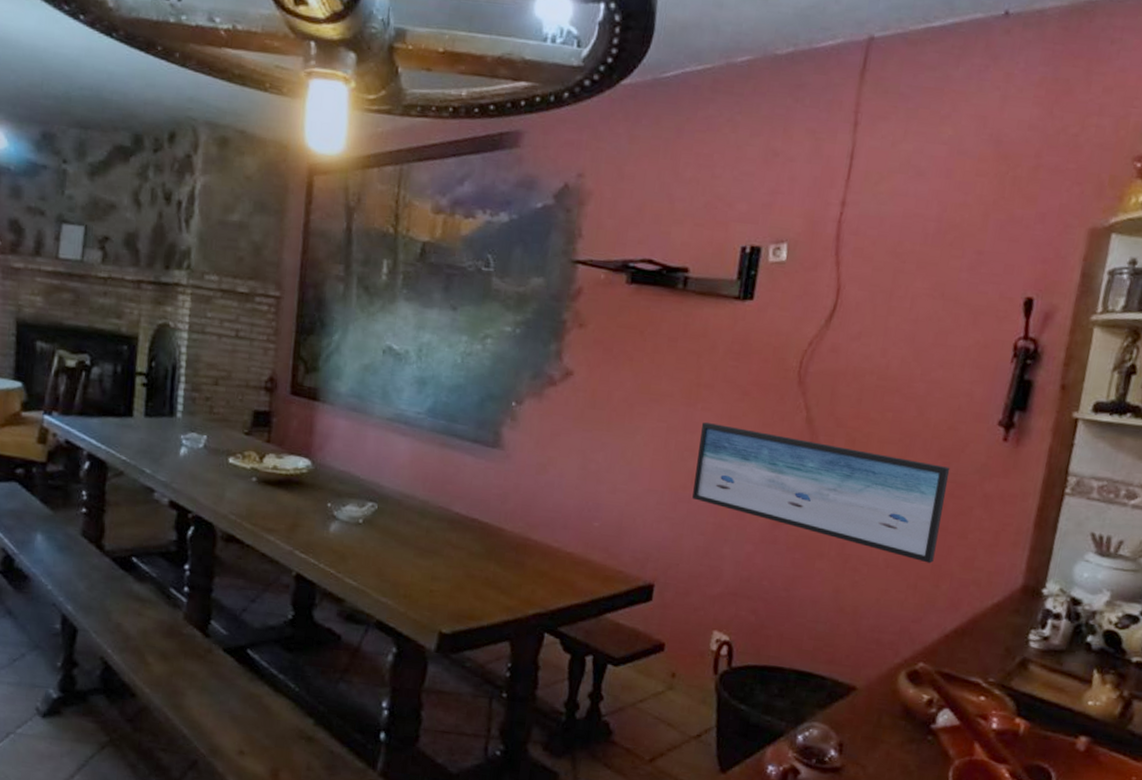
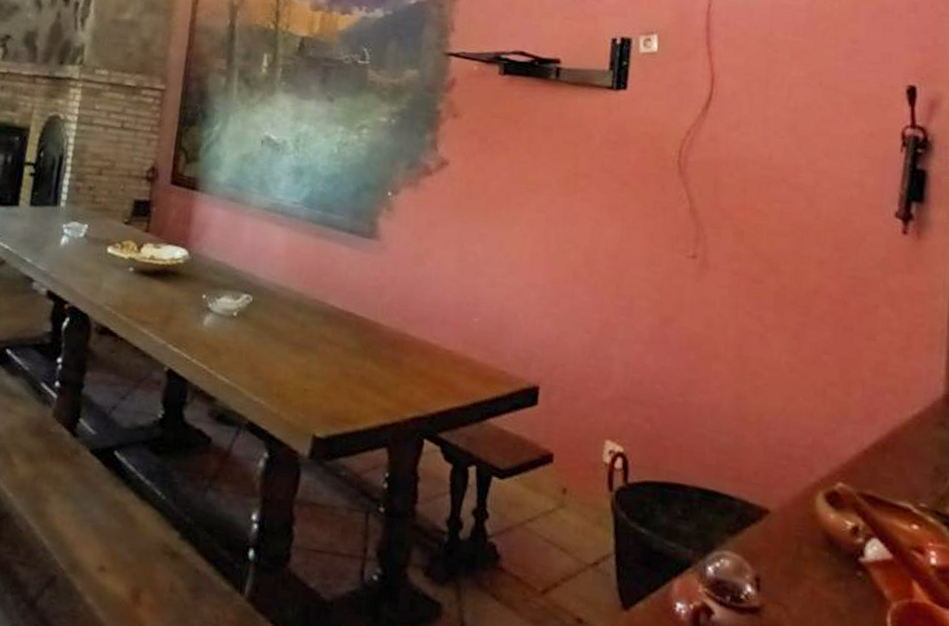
wall art: present [692,422,950,564] -> none [575,212,849,368]

